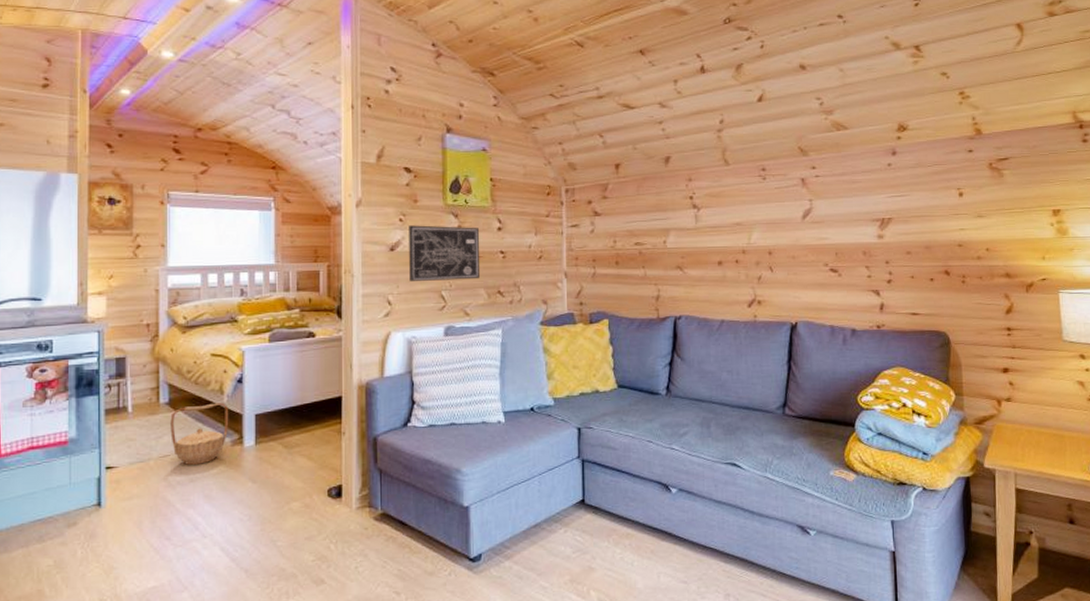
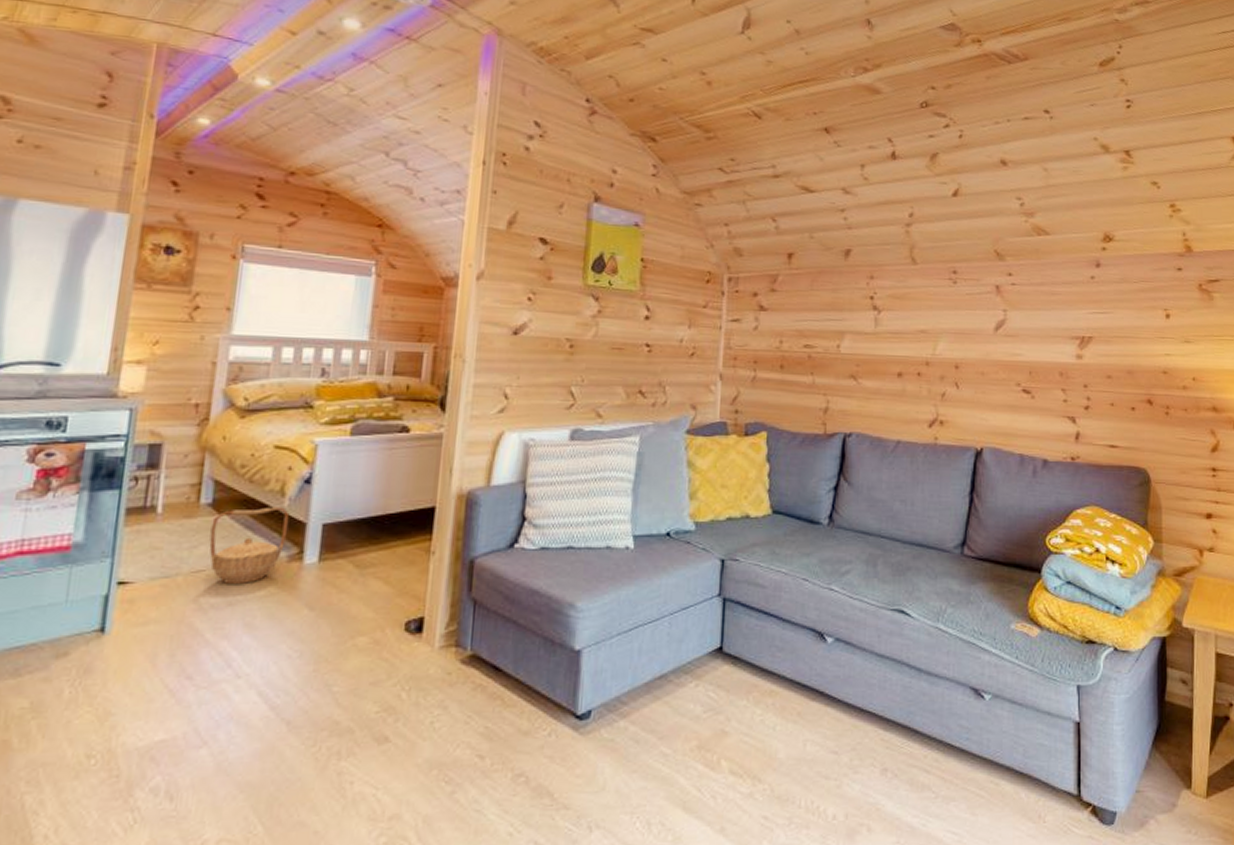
wall art: present [409,225,481,281] -> none [533,306,624,375]

